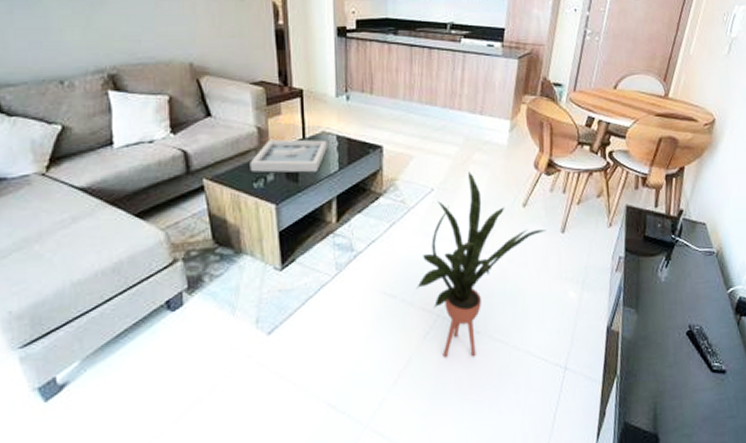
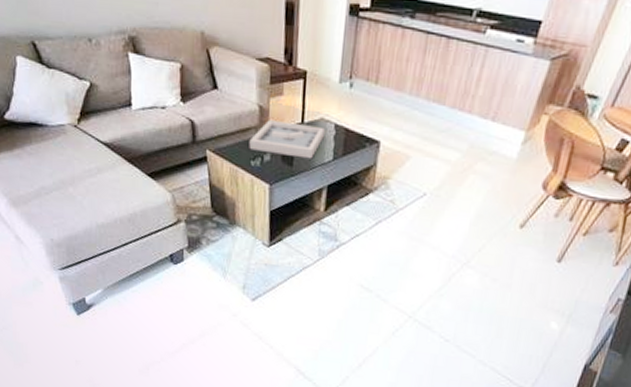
house plant: present [417,171,547,357] -> none [393,181,542,362]

